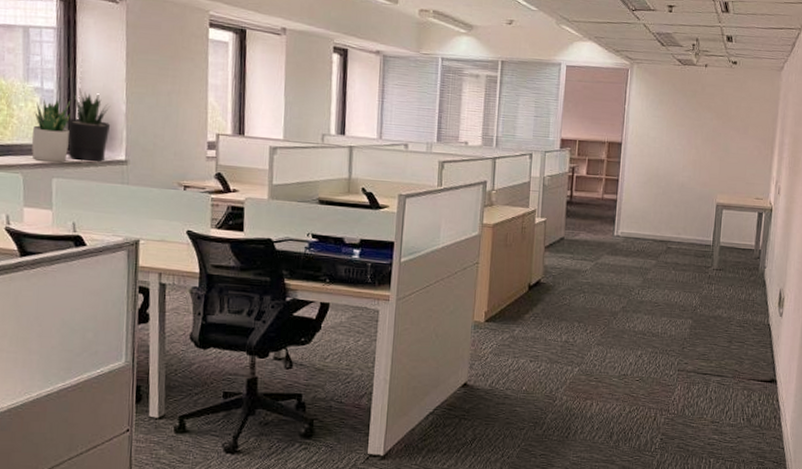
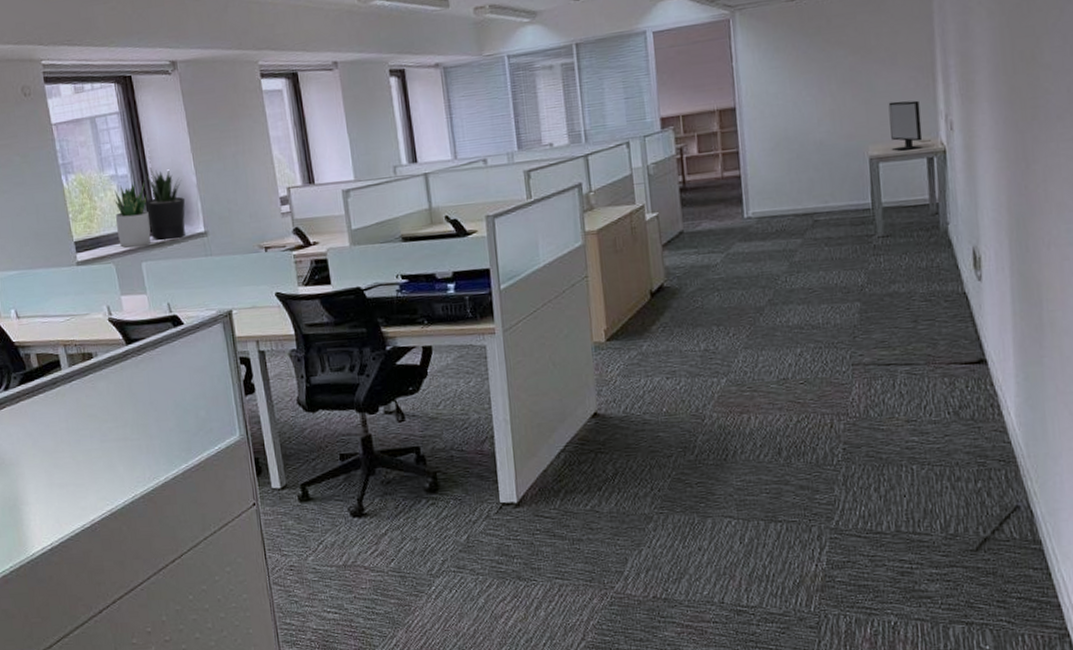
computer monitor: none [733,163,759,204] -> present [888,100,923,151]

